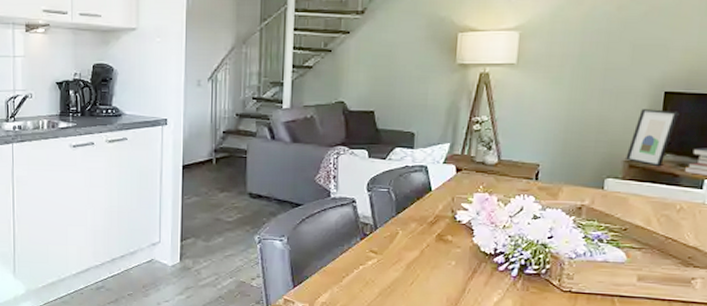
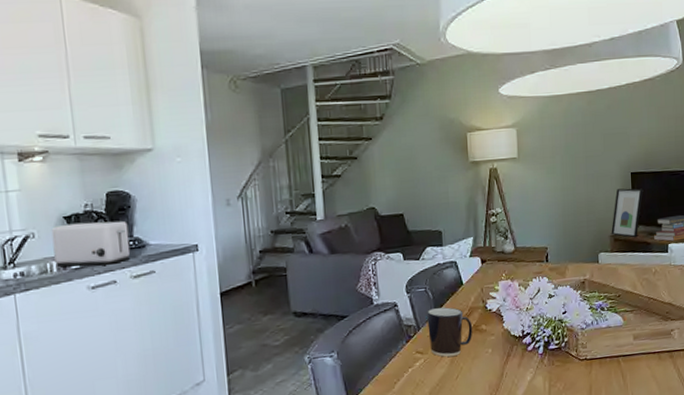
toaster: none [46,89,108,129] -> present [51,220,131,268]
mug: none [385,209,437,263] -> present [427,307,473,358]

